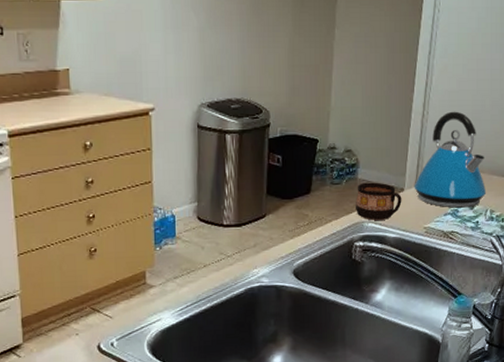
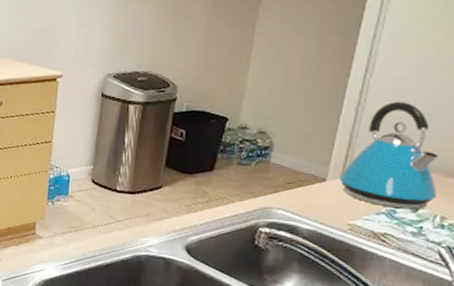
cup: present [356,182,402,220] -> none [264,167,323,209]

